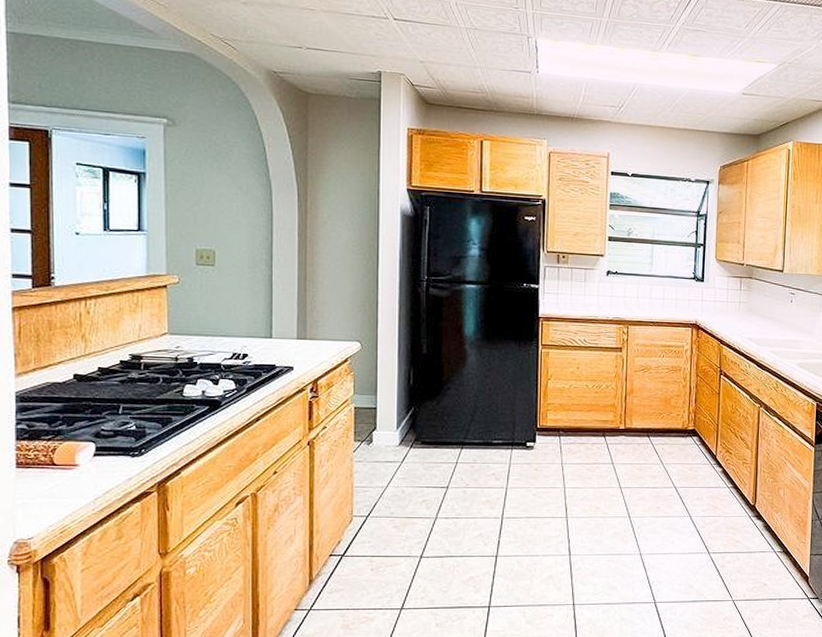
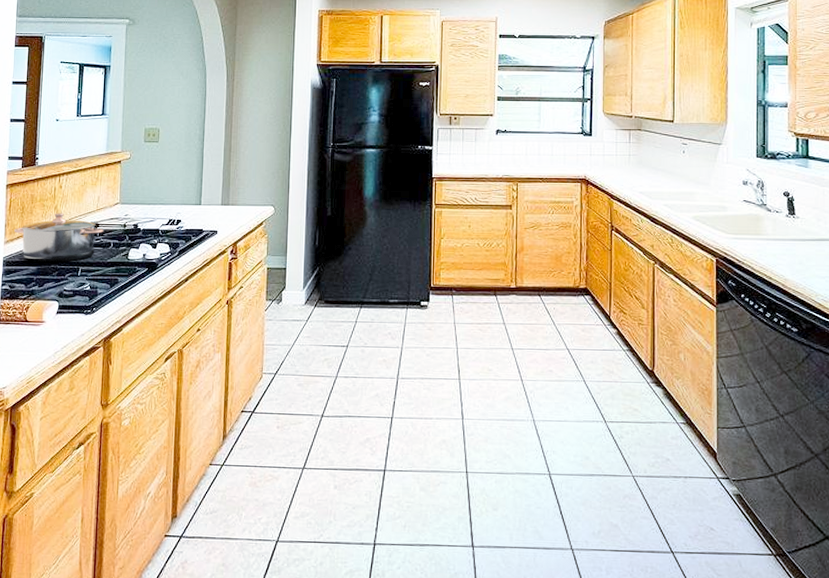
cooking pot: none [28,342,150,399] -> present [14,213,105,263]

